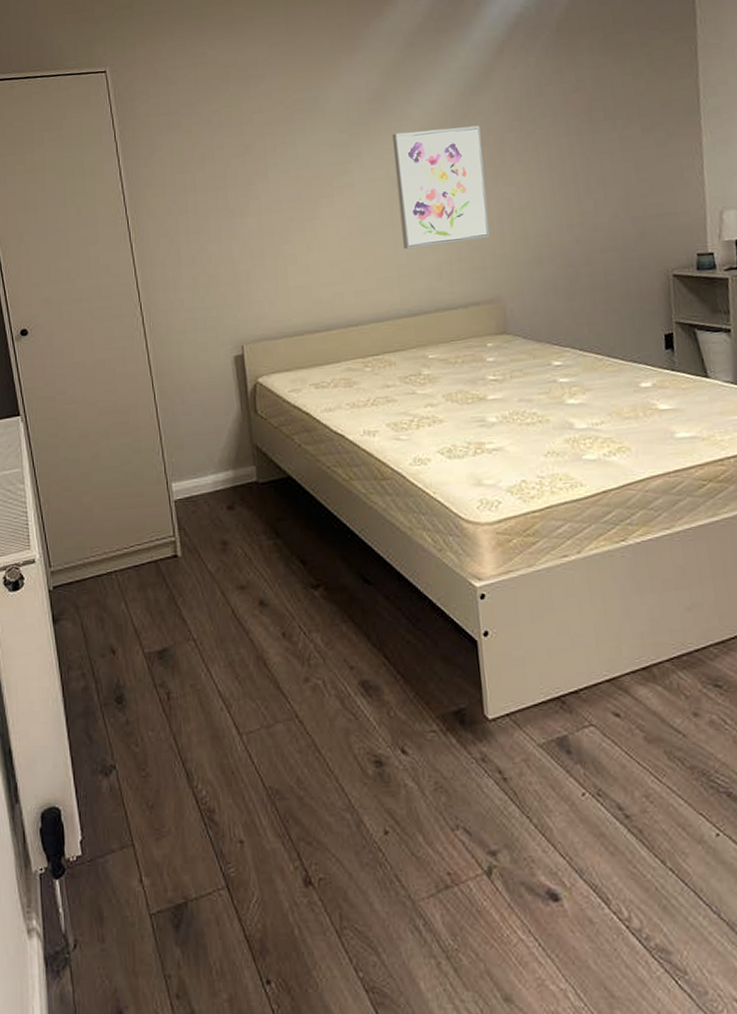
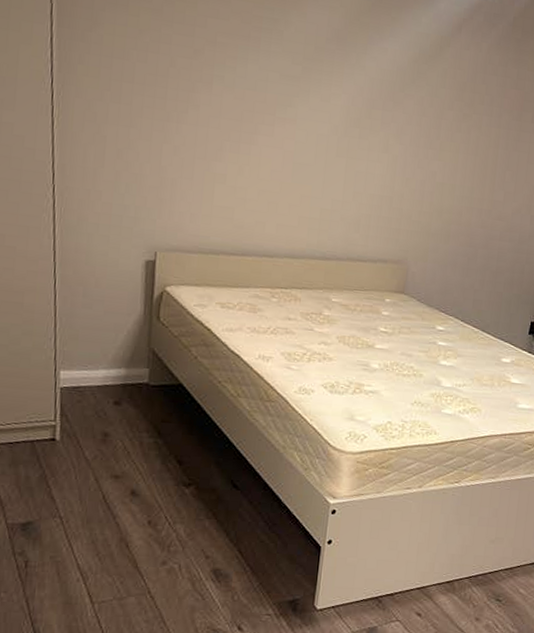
wall art: present [392,125,490,250] -> none [331,80,425,204]

